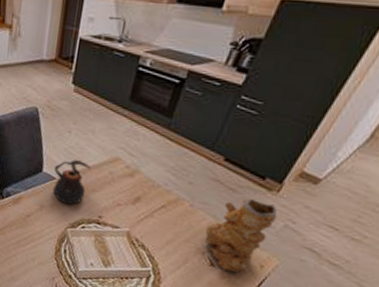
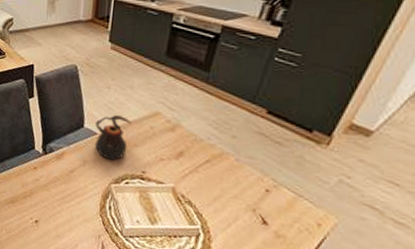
vase: present [204,197,277,273] -> none [253,151,330,232]

